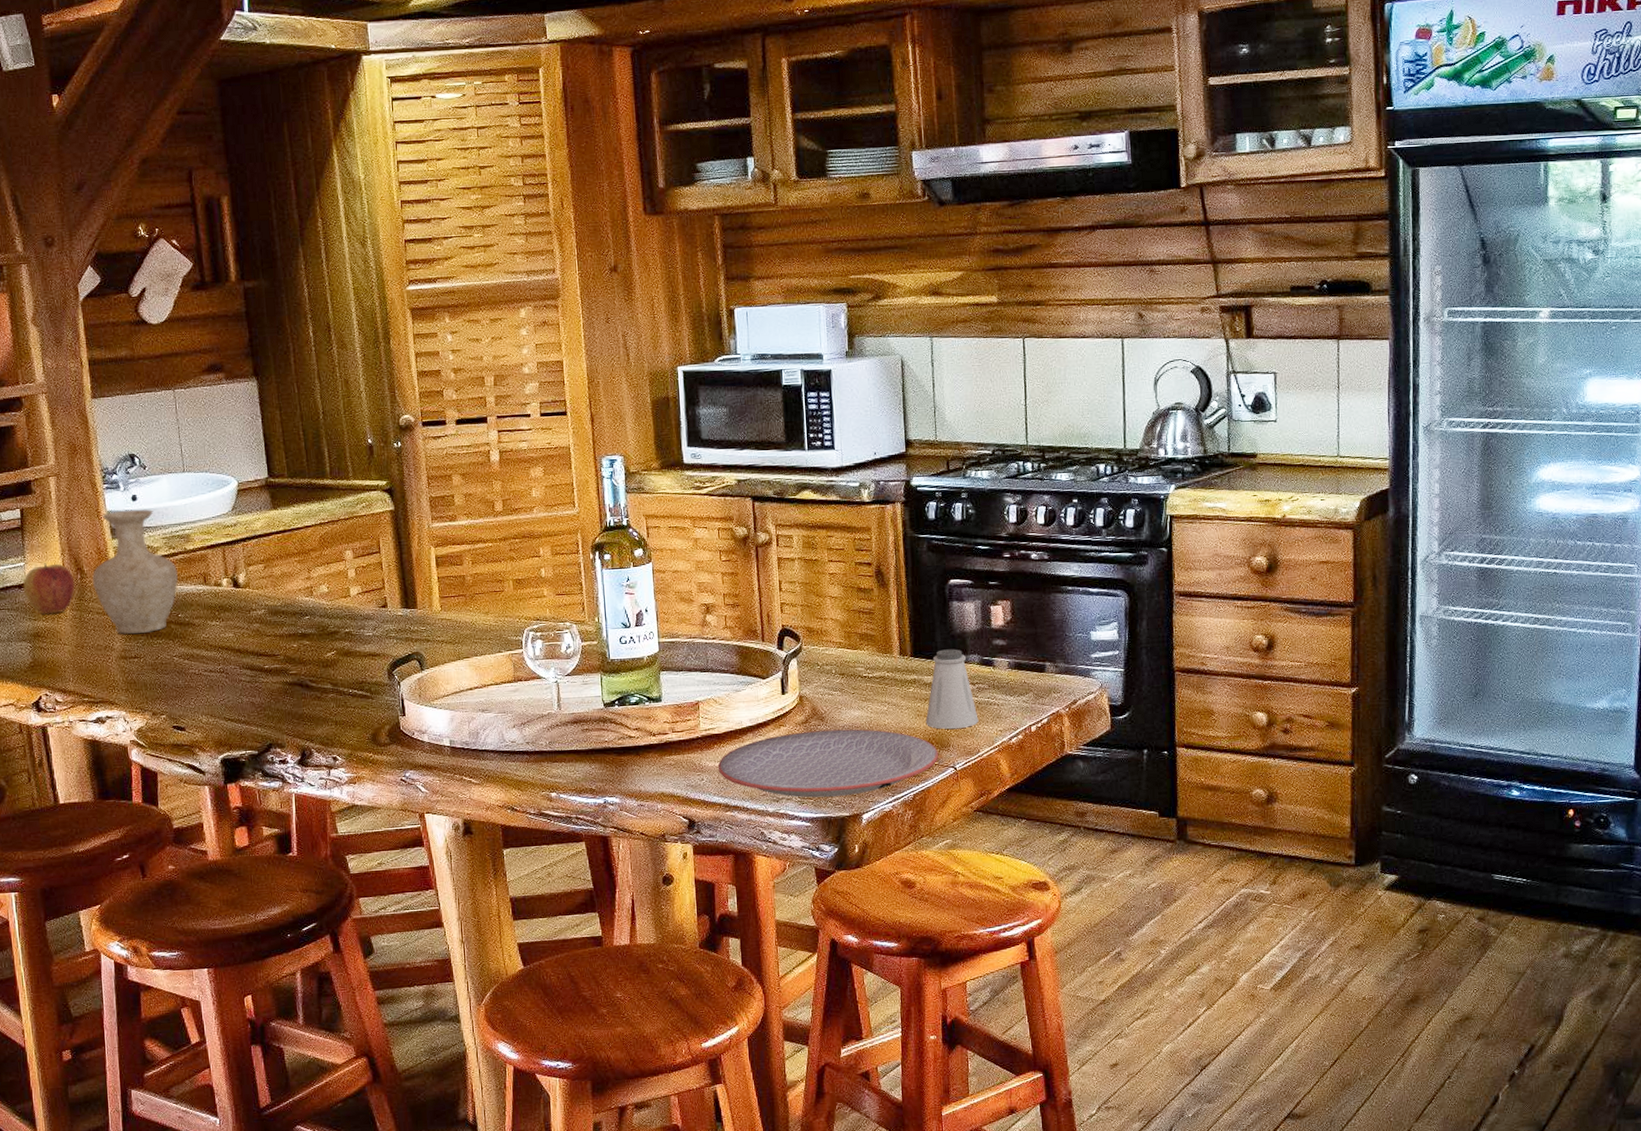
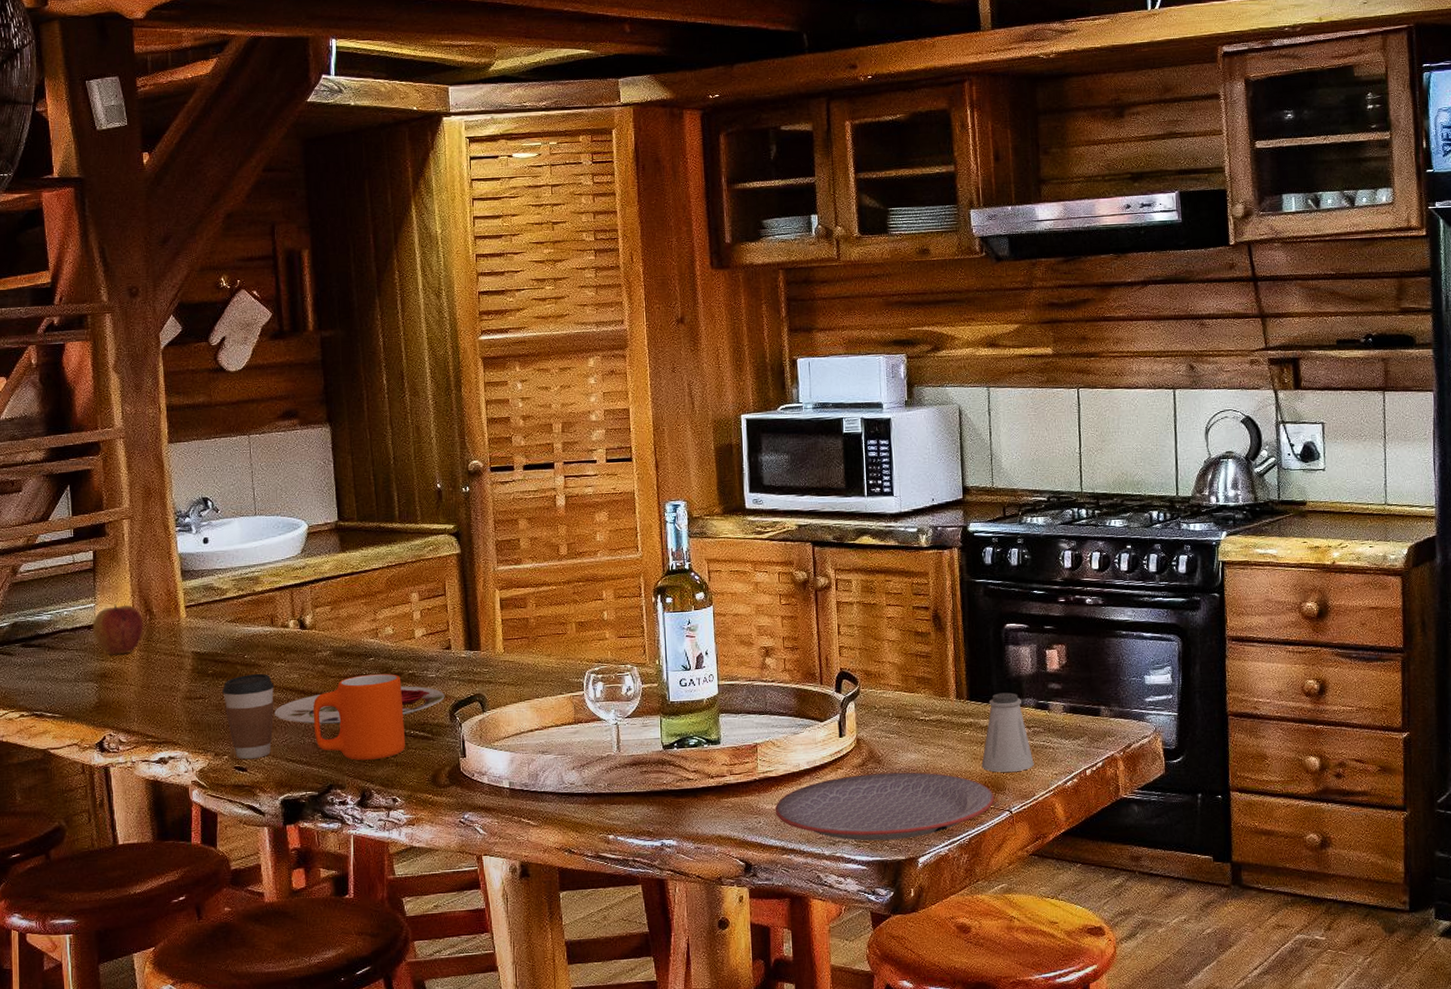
vase: present [92,509,179,634] -> none [161,551,246,675]
coffee cup: none [157,632,210,719] -> present [222,673,274,760]
plate: none [211,644,383,684] -> present [274,686,445,725]
mug: none [249,632,345,719] -> present [313,673,406,760]

